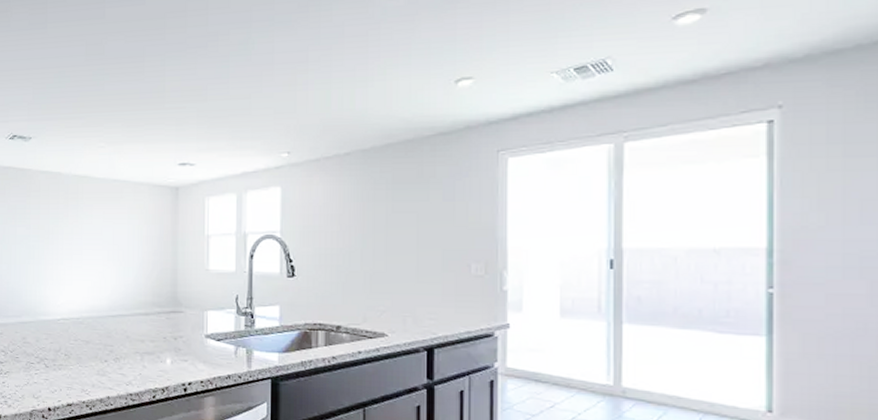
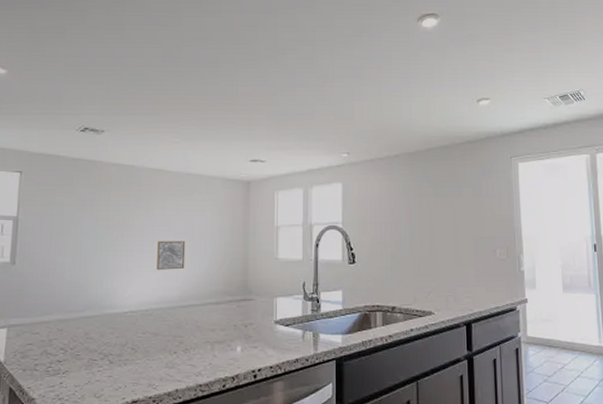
wall art: none [86,249,114,279] -> present [157,240,186,270]

